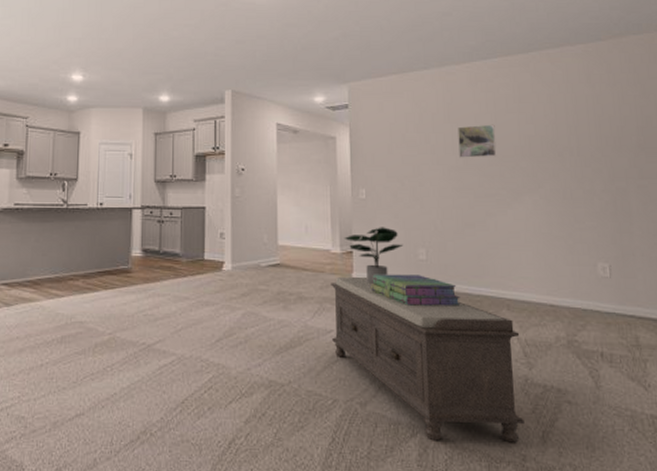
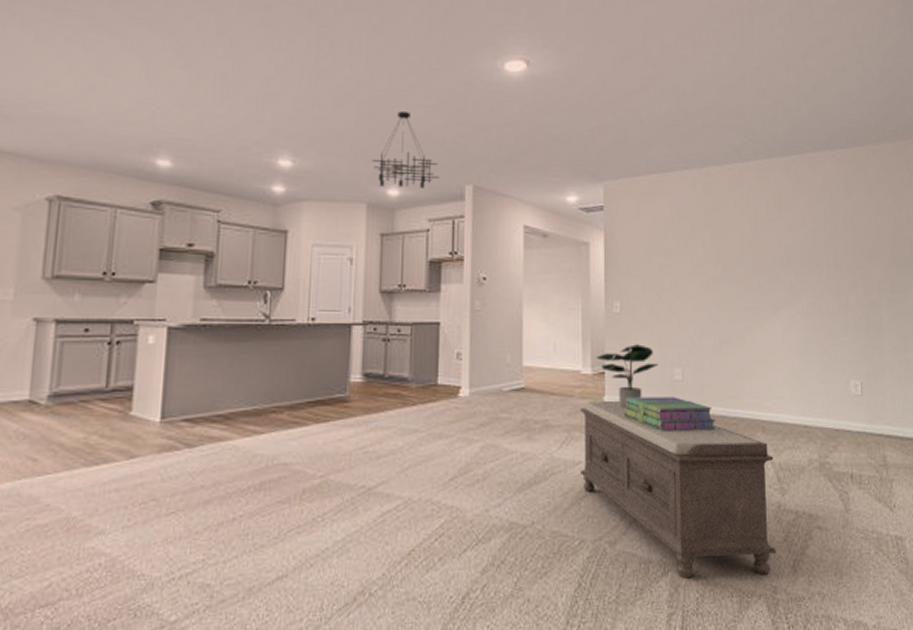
chandelier: none [146,30,203,94] -> present [371,110,440,188]
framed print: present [458,124,497,158] -> none [717,232,756,269]

